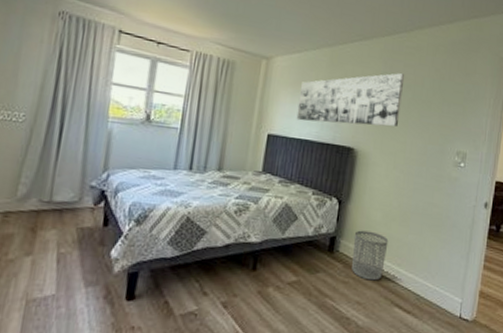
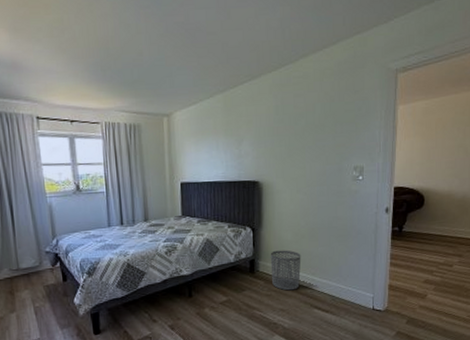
wall art: present [296,73,405,127] -> none [201,104,296,166]

